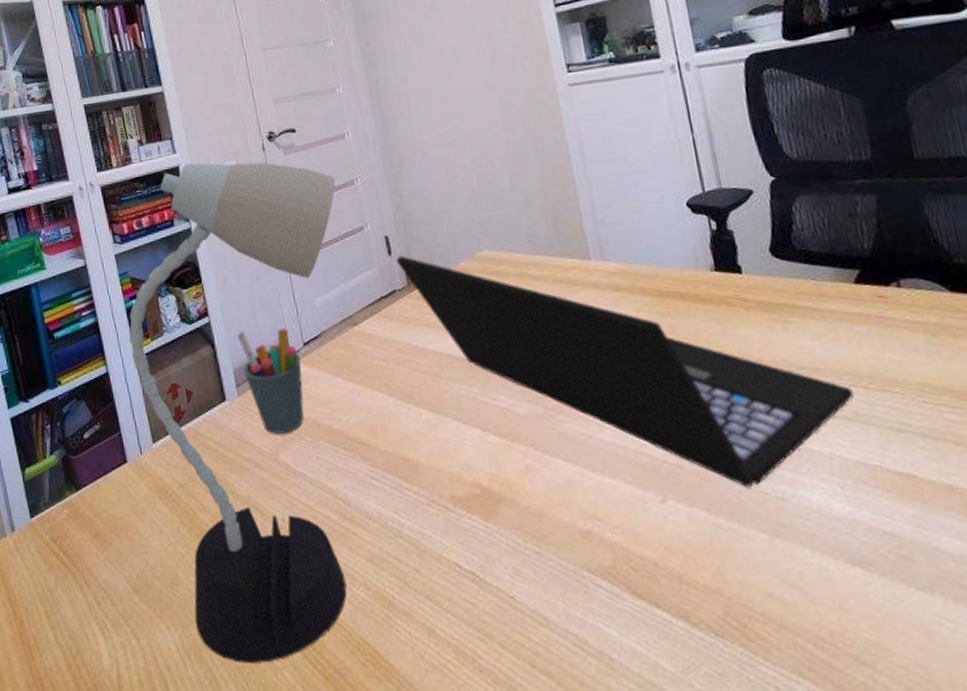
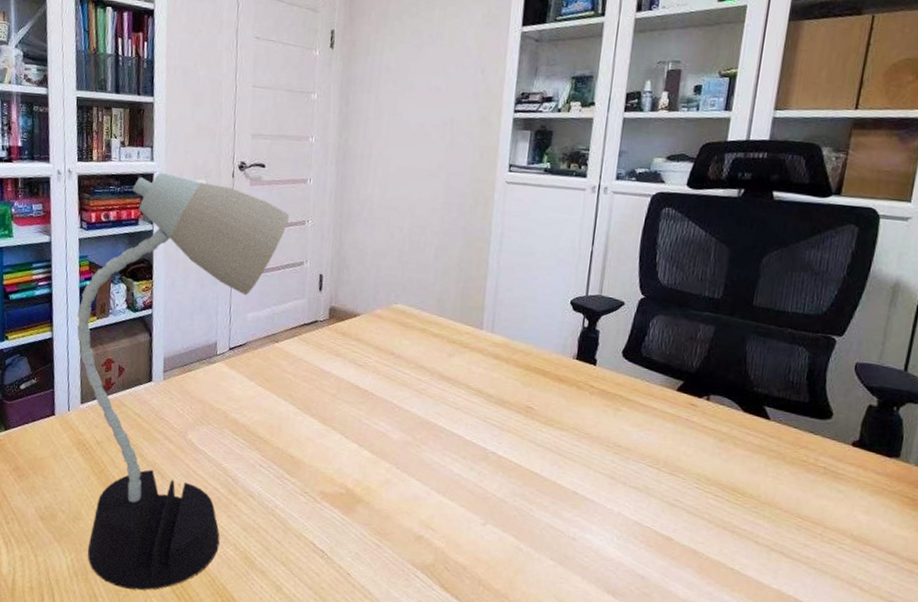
pen holder: present [237,328,305,435] -> none [172,326,224,418]
laptop: present [395,255,854,488] -> none [324,293,649,526]

